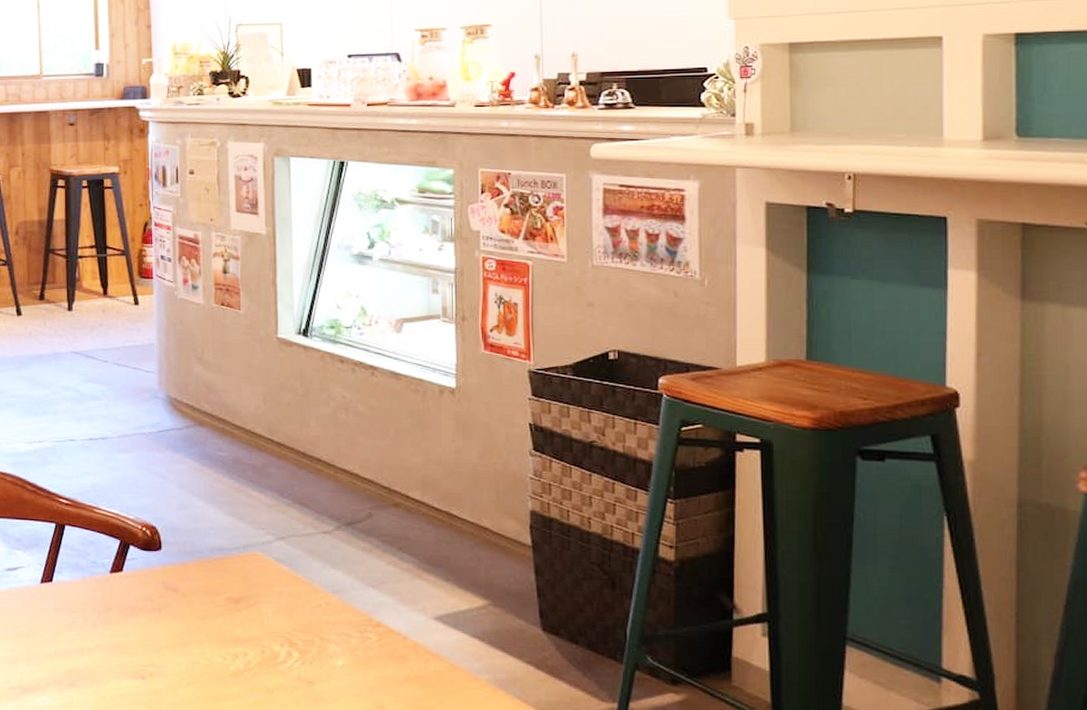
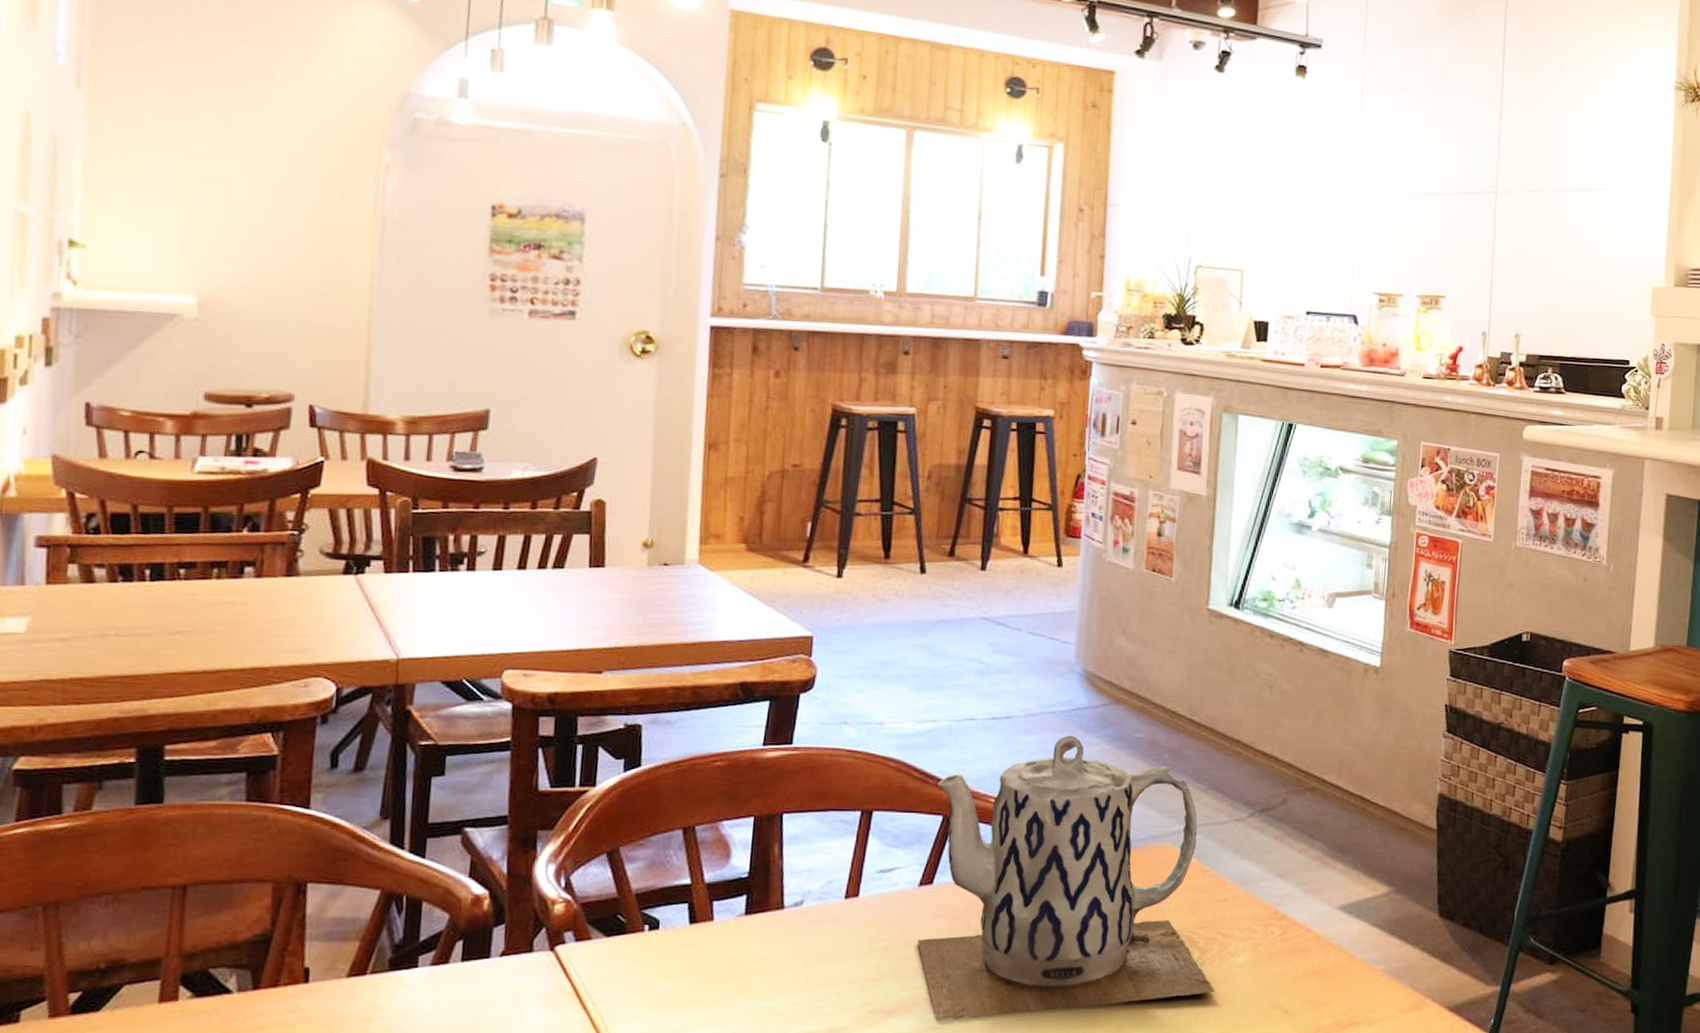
teapot: none [44,454,318,700] -> present [917,735,1216,1020]

